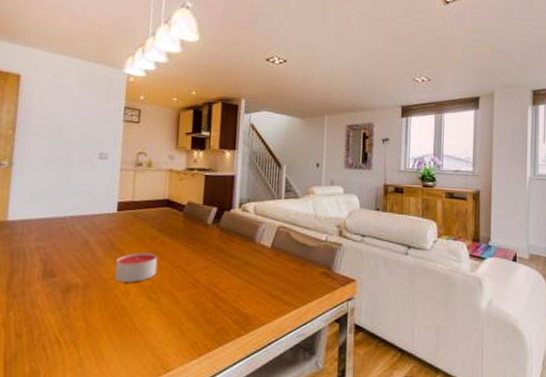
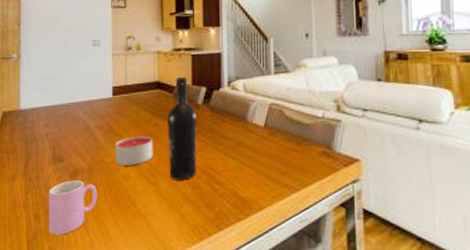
cup: none [31,297,93,354] -> present [48,180,98,235]
wine bottle: none [172,195,206,298] -> present [167,76,197,181]

